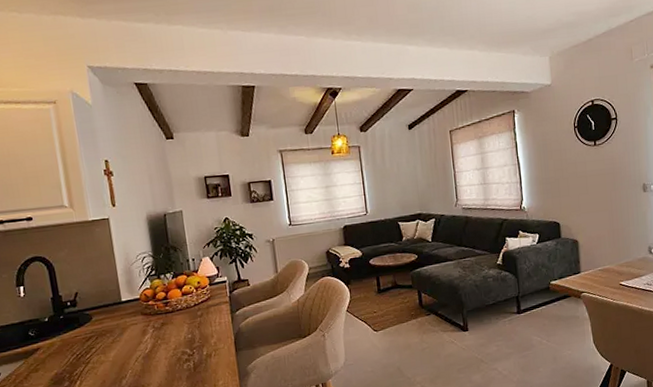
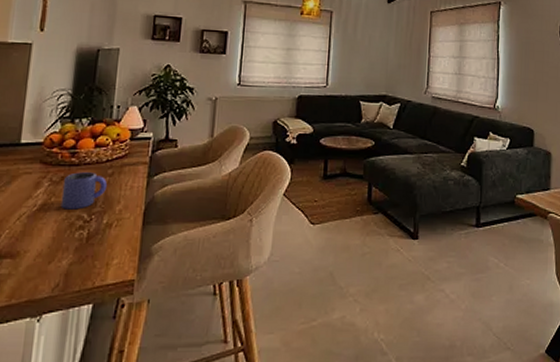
mug: none [163,316,200,348] -> present [60,172,107,210]

